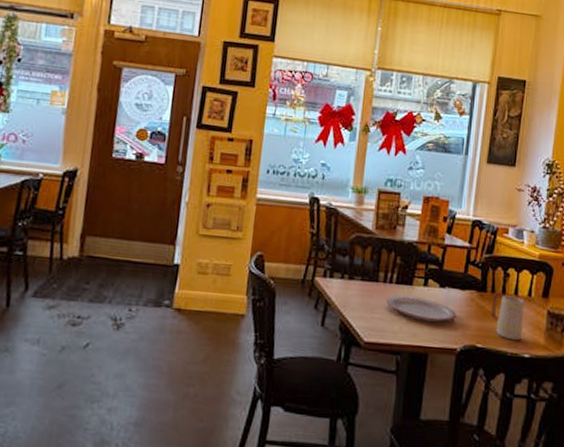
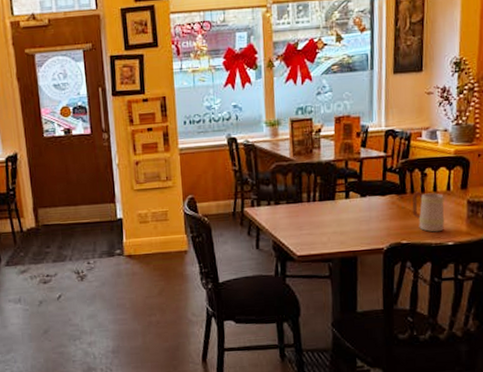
plate: present [386,294,456,322] -> none [313,208,380,229]

